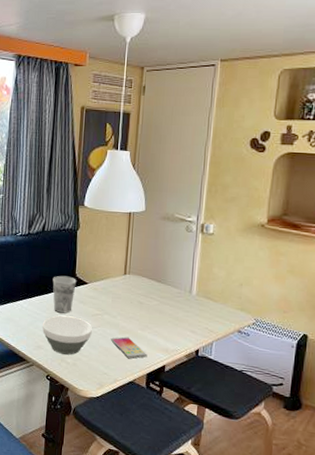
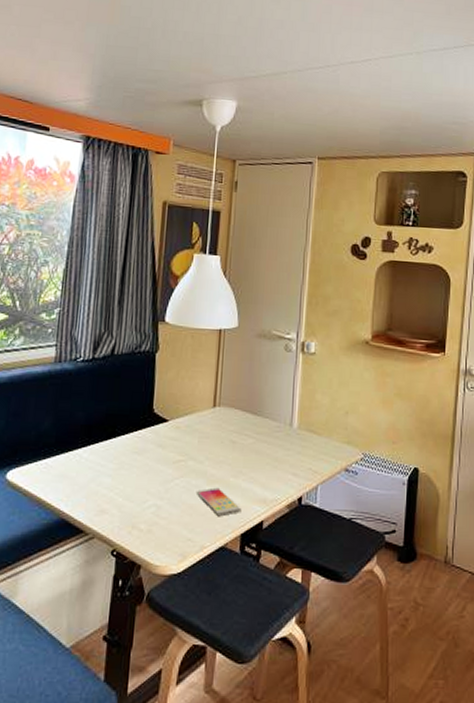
bowl: present [42,315,93,355] -> none [107,465,174,519]
cup: present [52,275,77,314] -> none [122,412,154,462]

